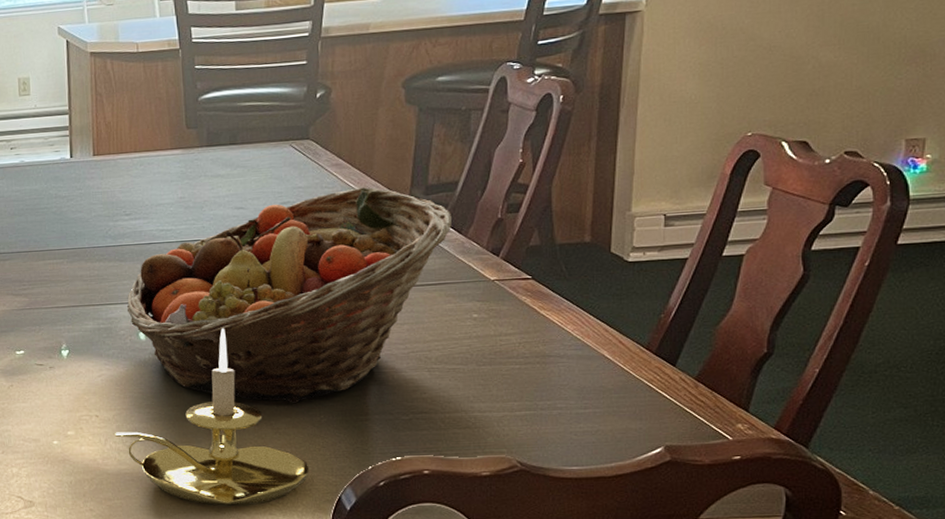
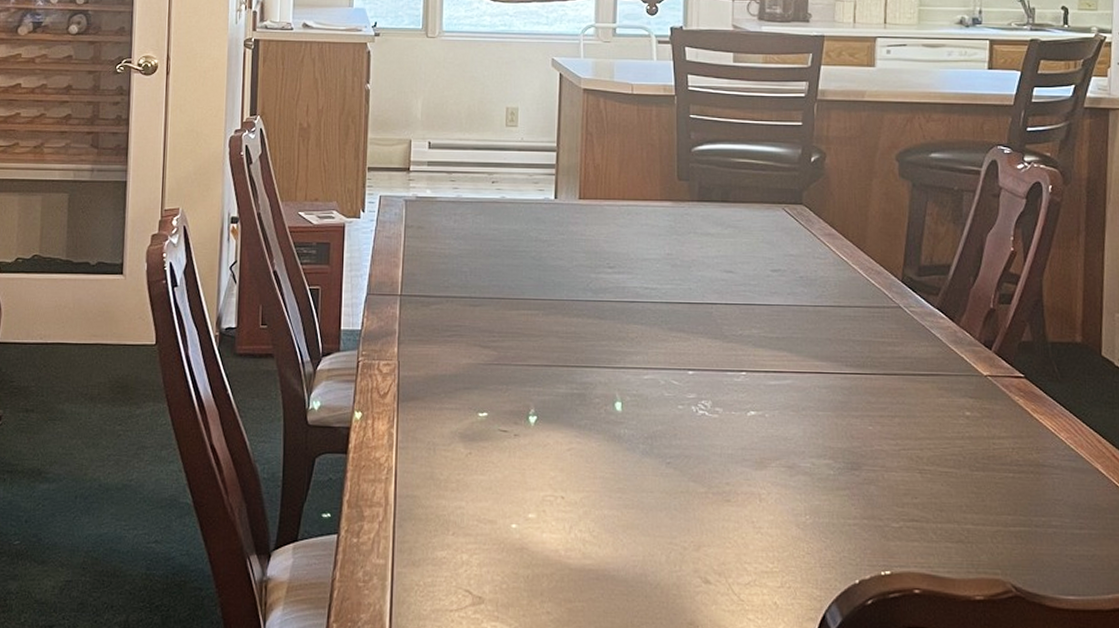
candle holder: present [115,328,310,506] -> none [581,405,792,618]
fruit basket: present [127,187,452,403] -> none [604,262,944,499]

